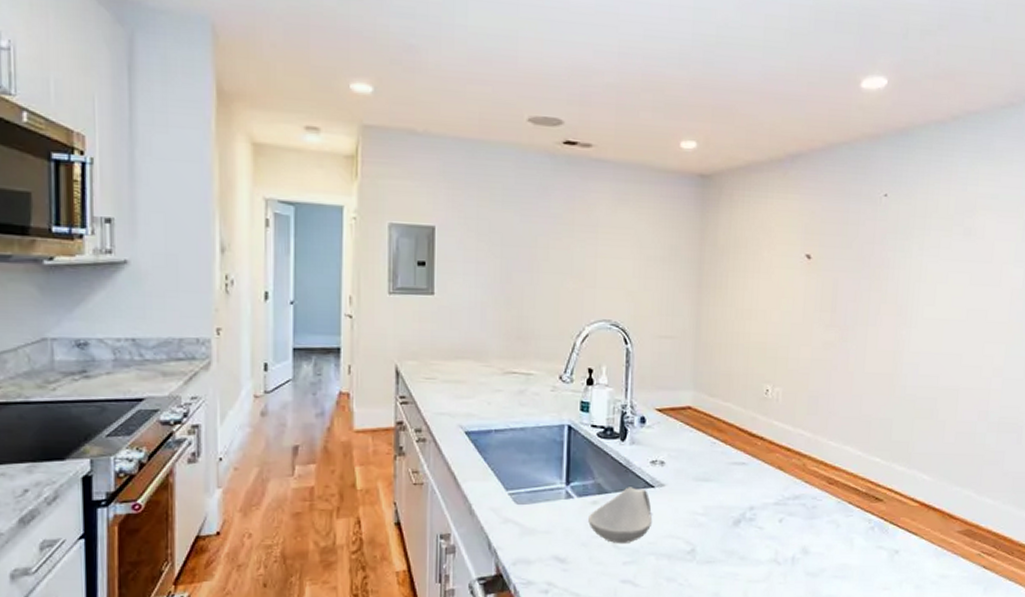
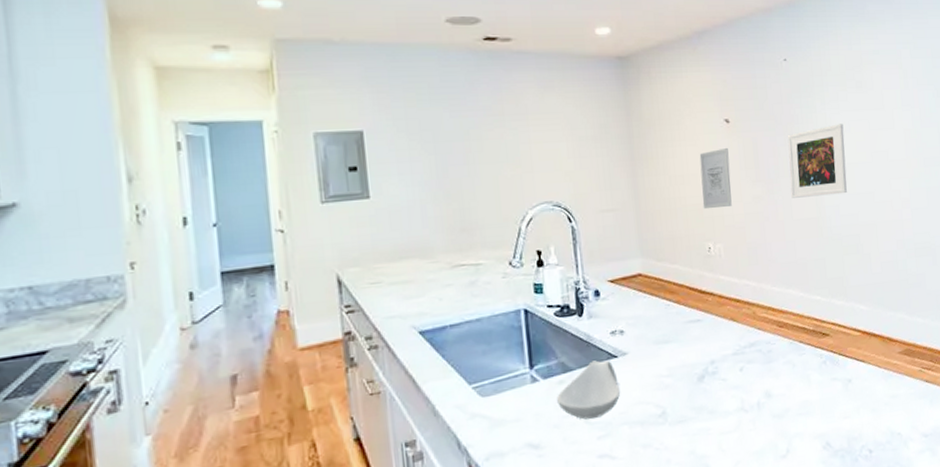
wall art: none [767,285,805,350] -> present [699,147,732,210]
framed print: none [866,273,941,352] -> present [787,123,847,198]

